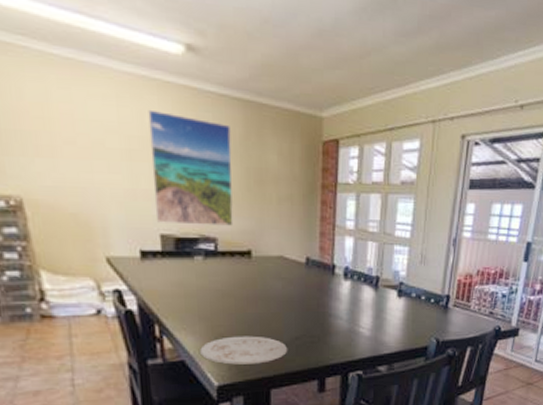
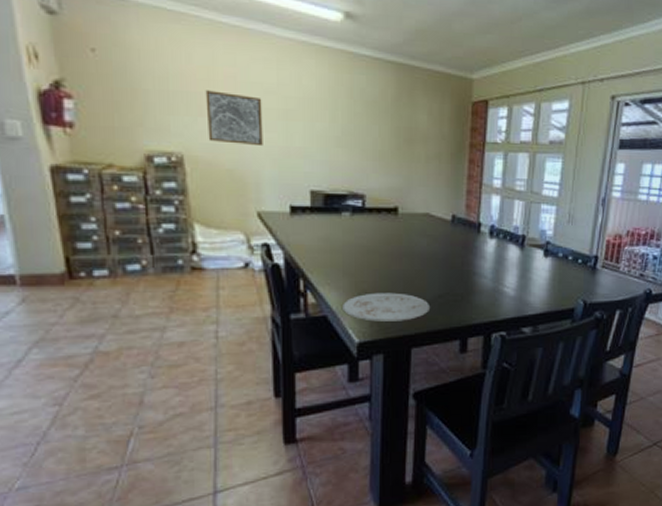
wall art: none [41,129,107,189] -> present [205,90,263,147]
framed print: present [148,109,234,226] -> none [306,72,383,183]

